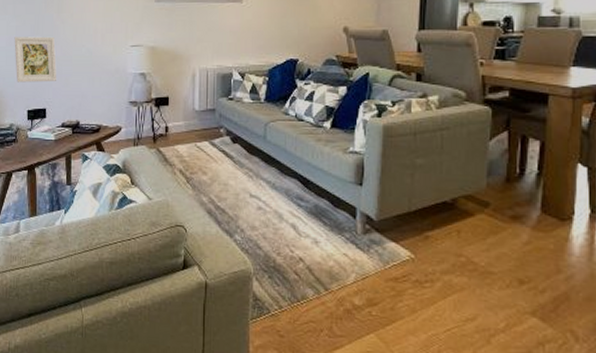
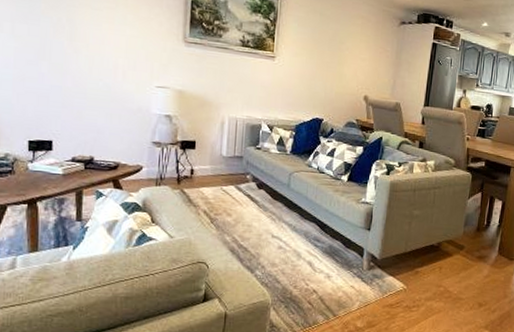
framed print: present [14,36,56,83] -> none [11,59,67,113]

